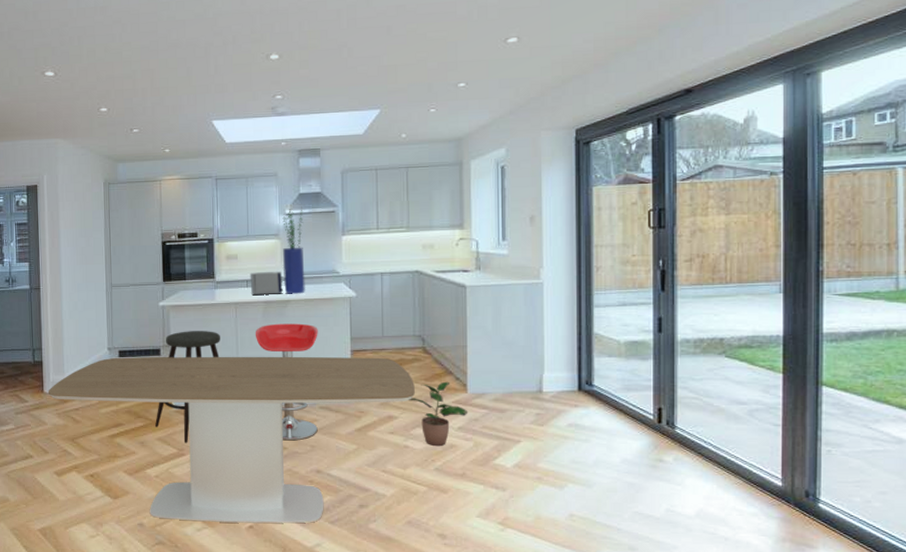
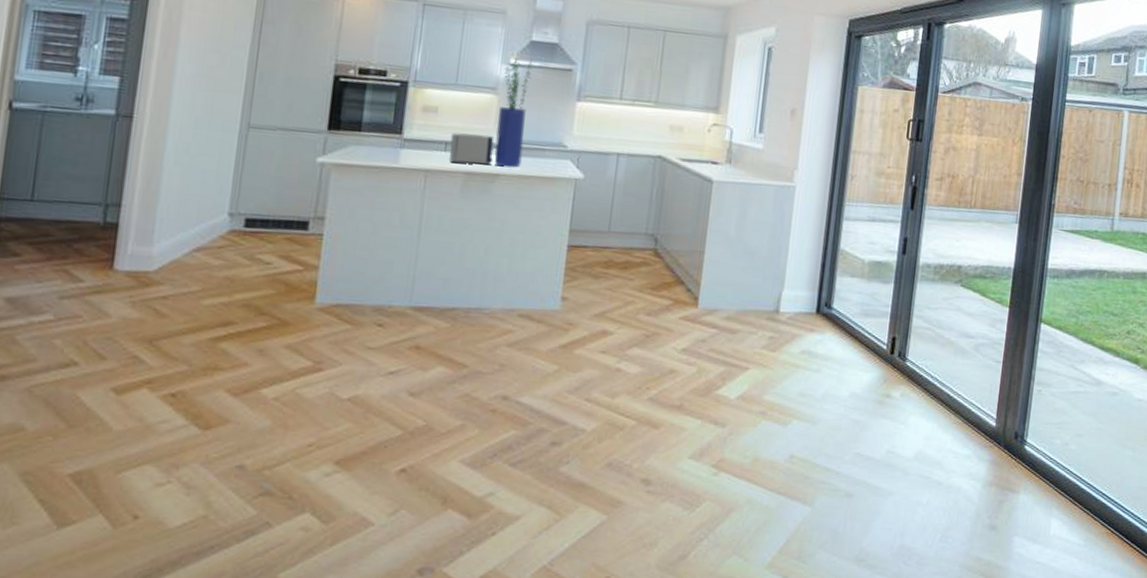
dining table: present [48,356,415,524] -> none [120,227,639,466]
bar stool: present [155,331,220,444] -> none [284,200,399,354]
bar stool: present [255,323,318,441] -> none [446,202,530,357]
potted plant: present [409,381,468,446] -> none [629,292,696,370]

